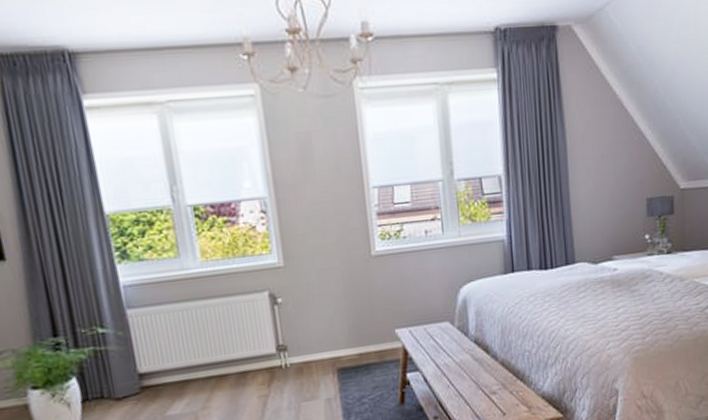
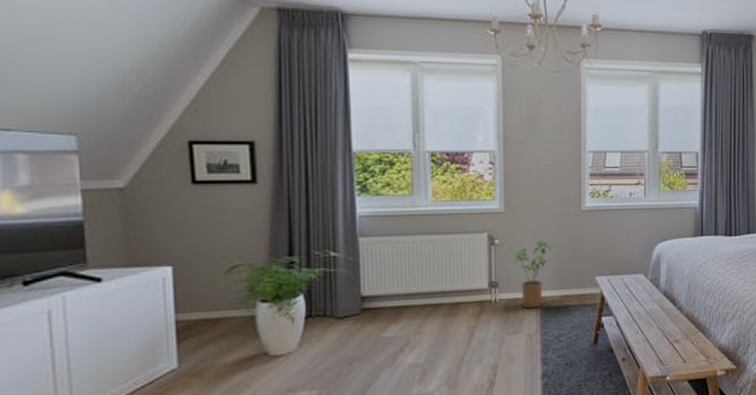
house plant: none [301,293,343,372] -> present [514,239,552,309]

